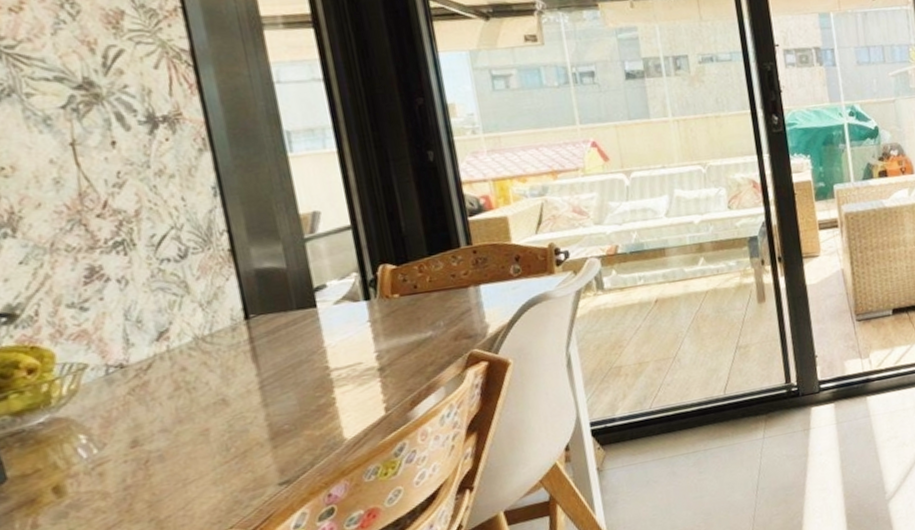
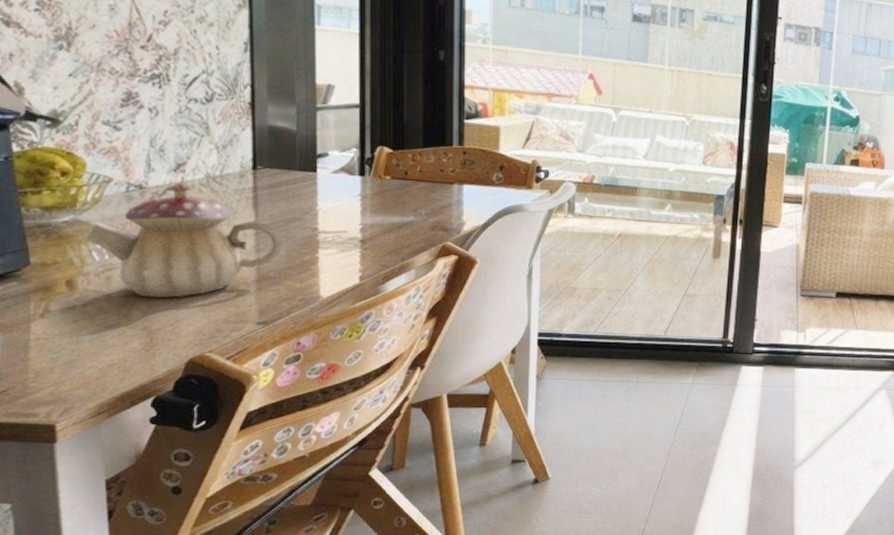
teapot: none [67,351,294,486] -> present [85,182,284,299]

